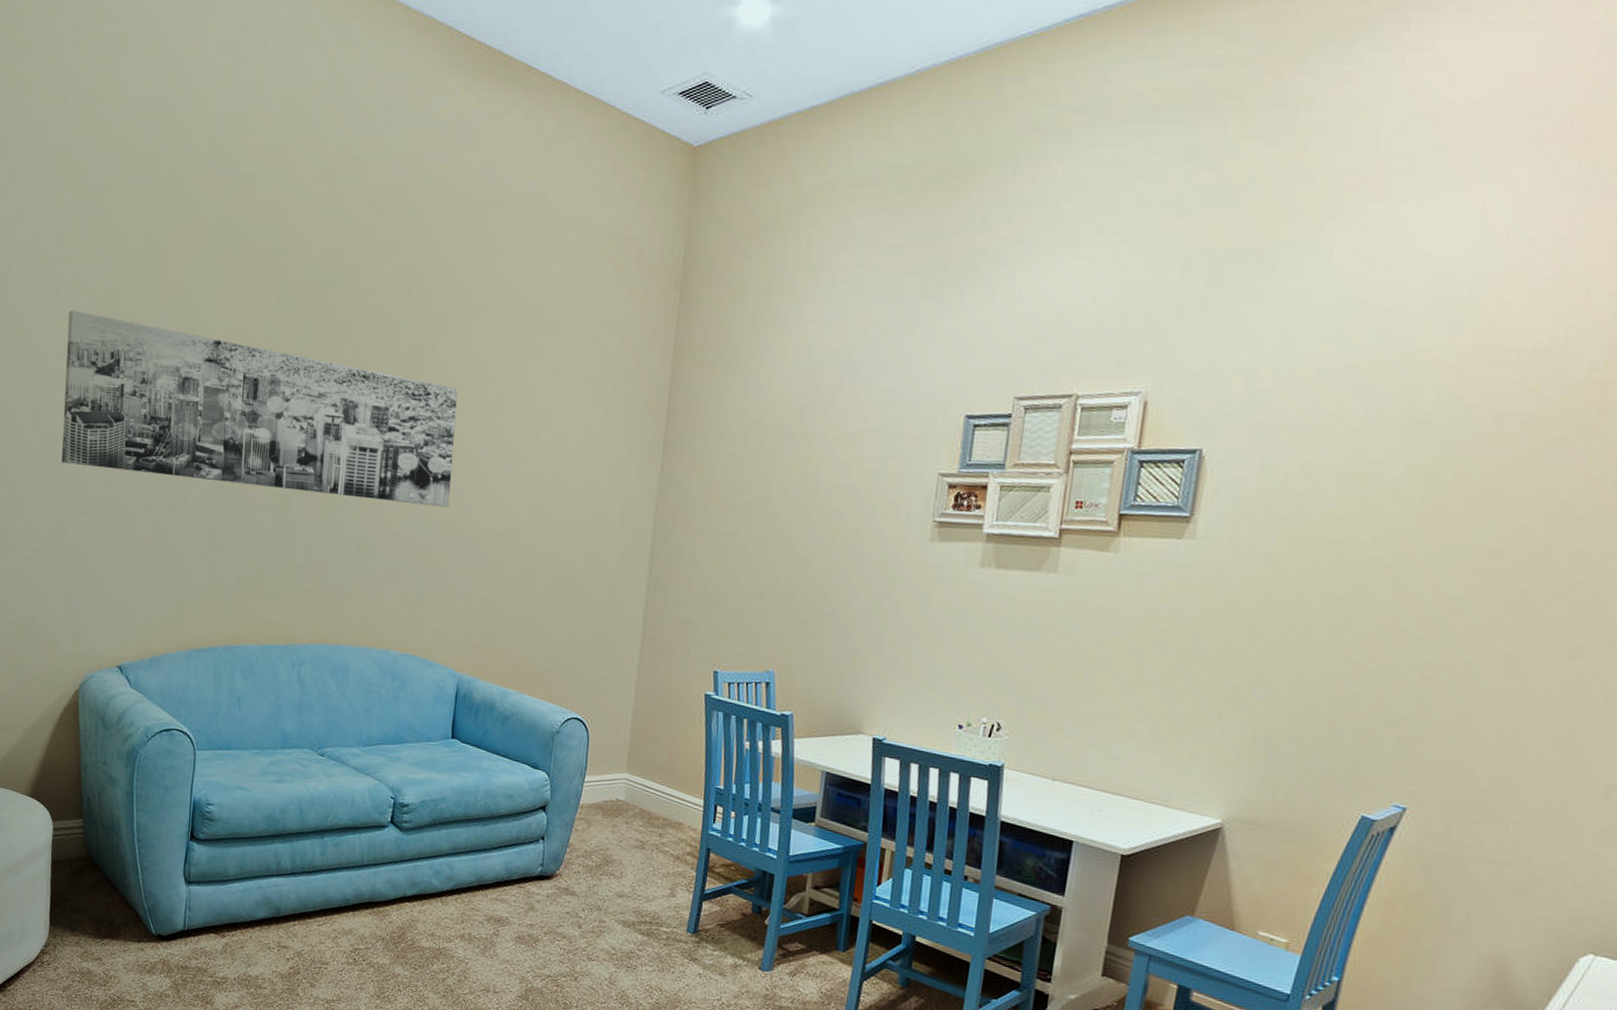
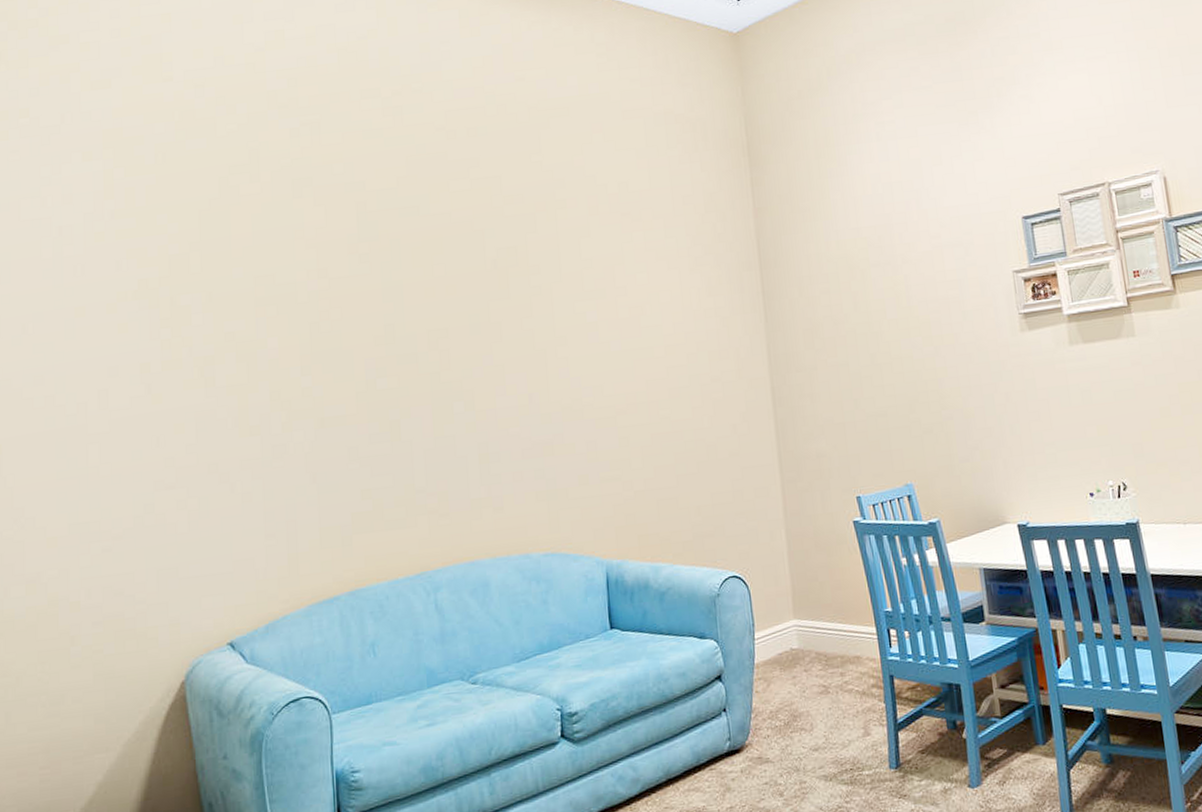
wall art: present [61,309,458,508] -> none [132,281,566,439]

